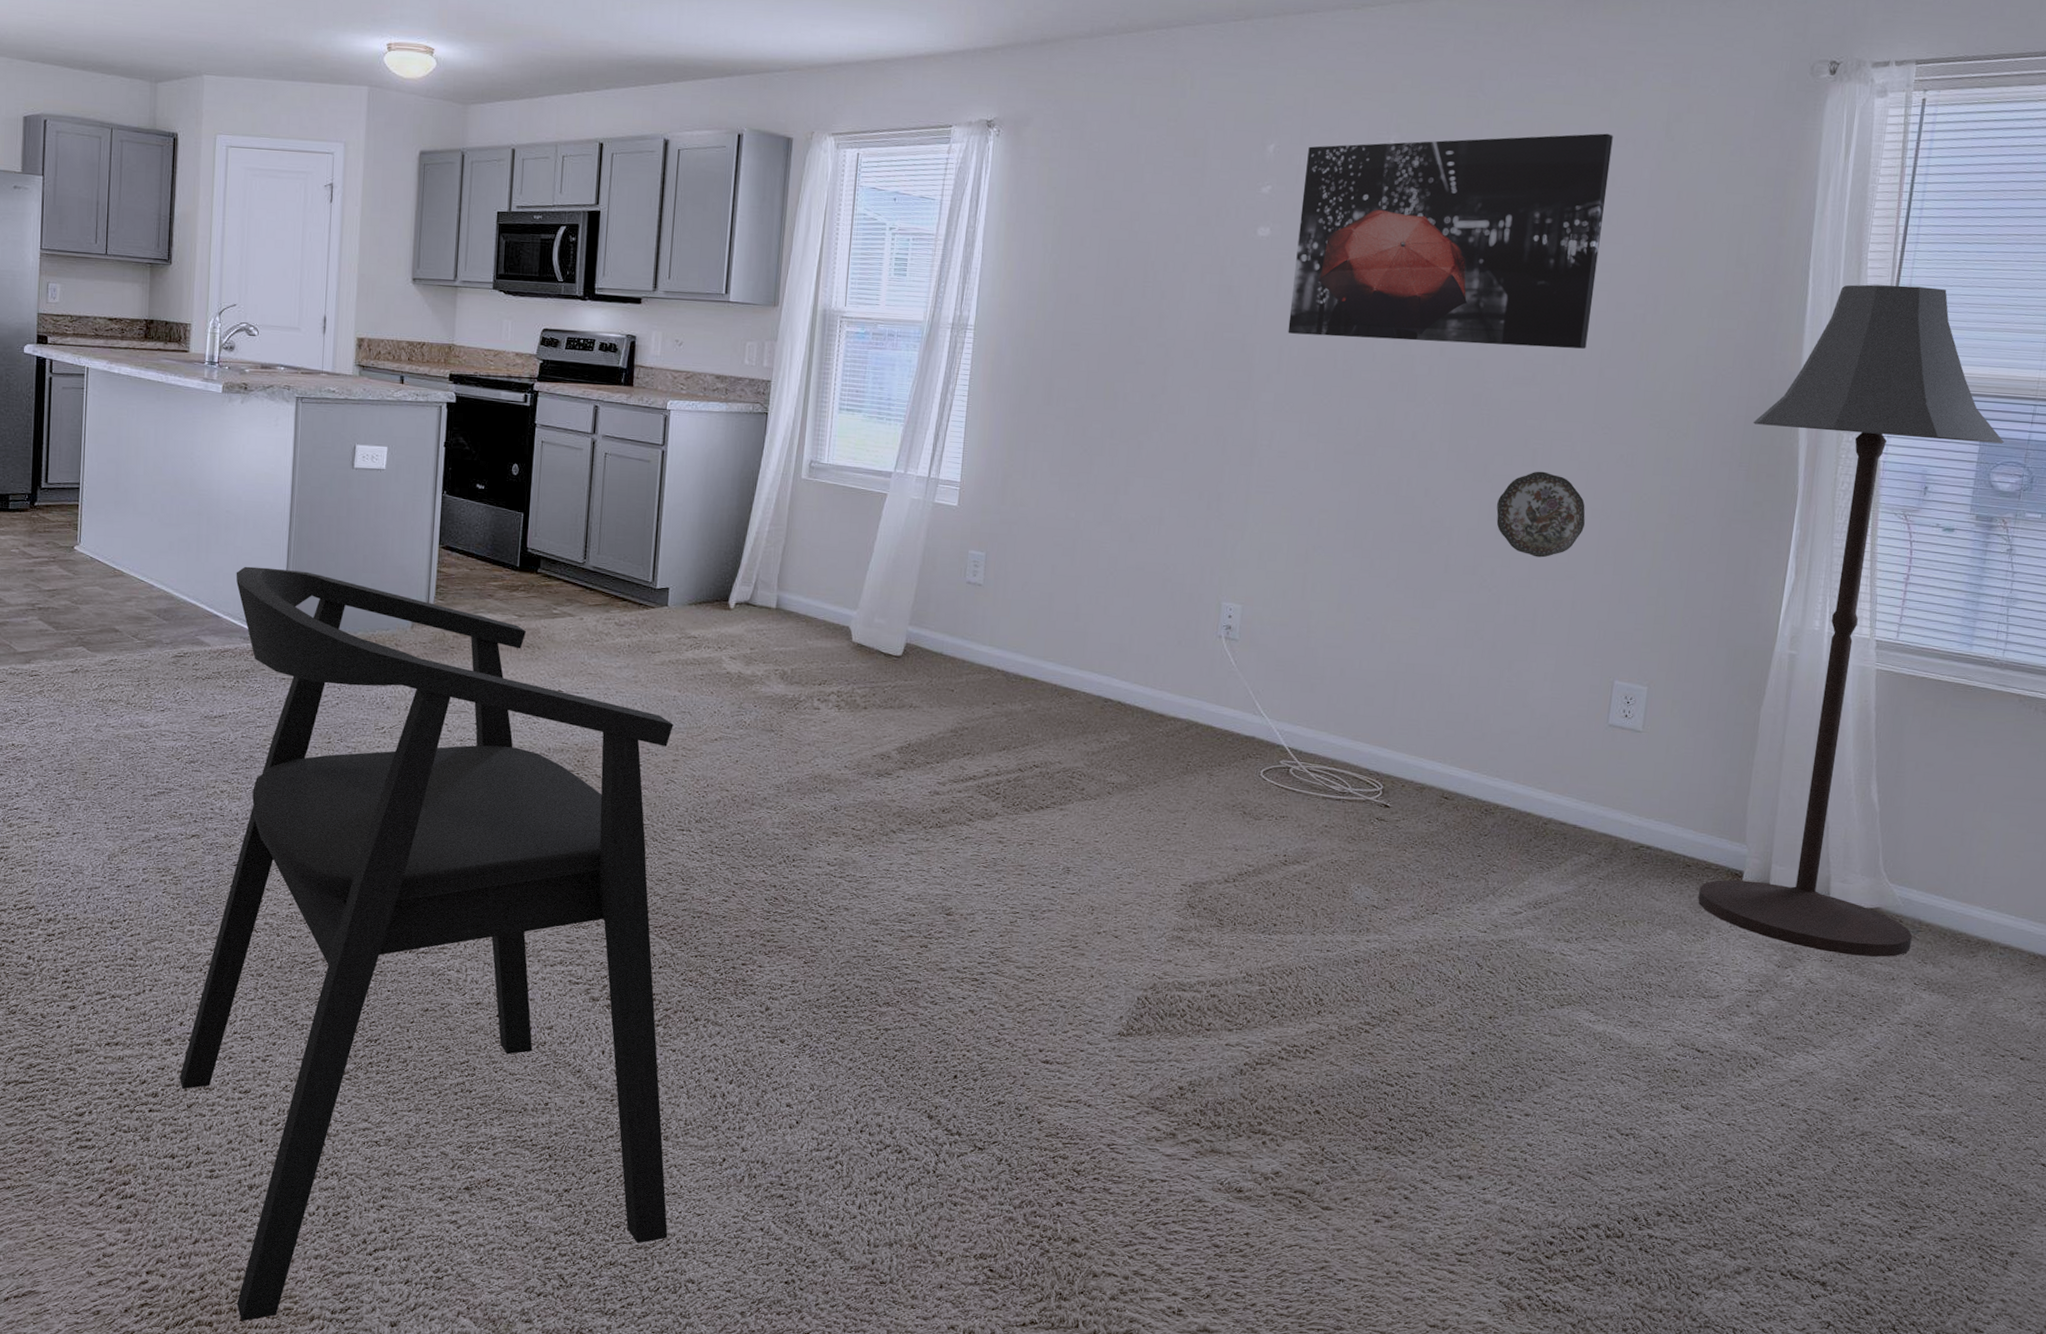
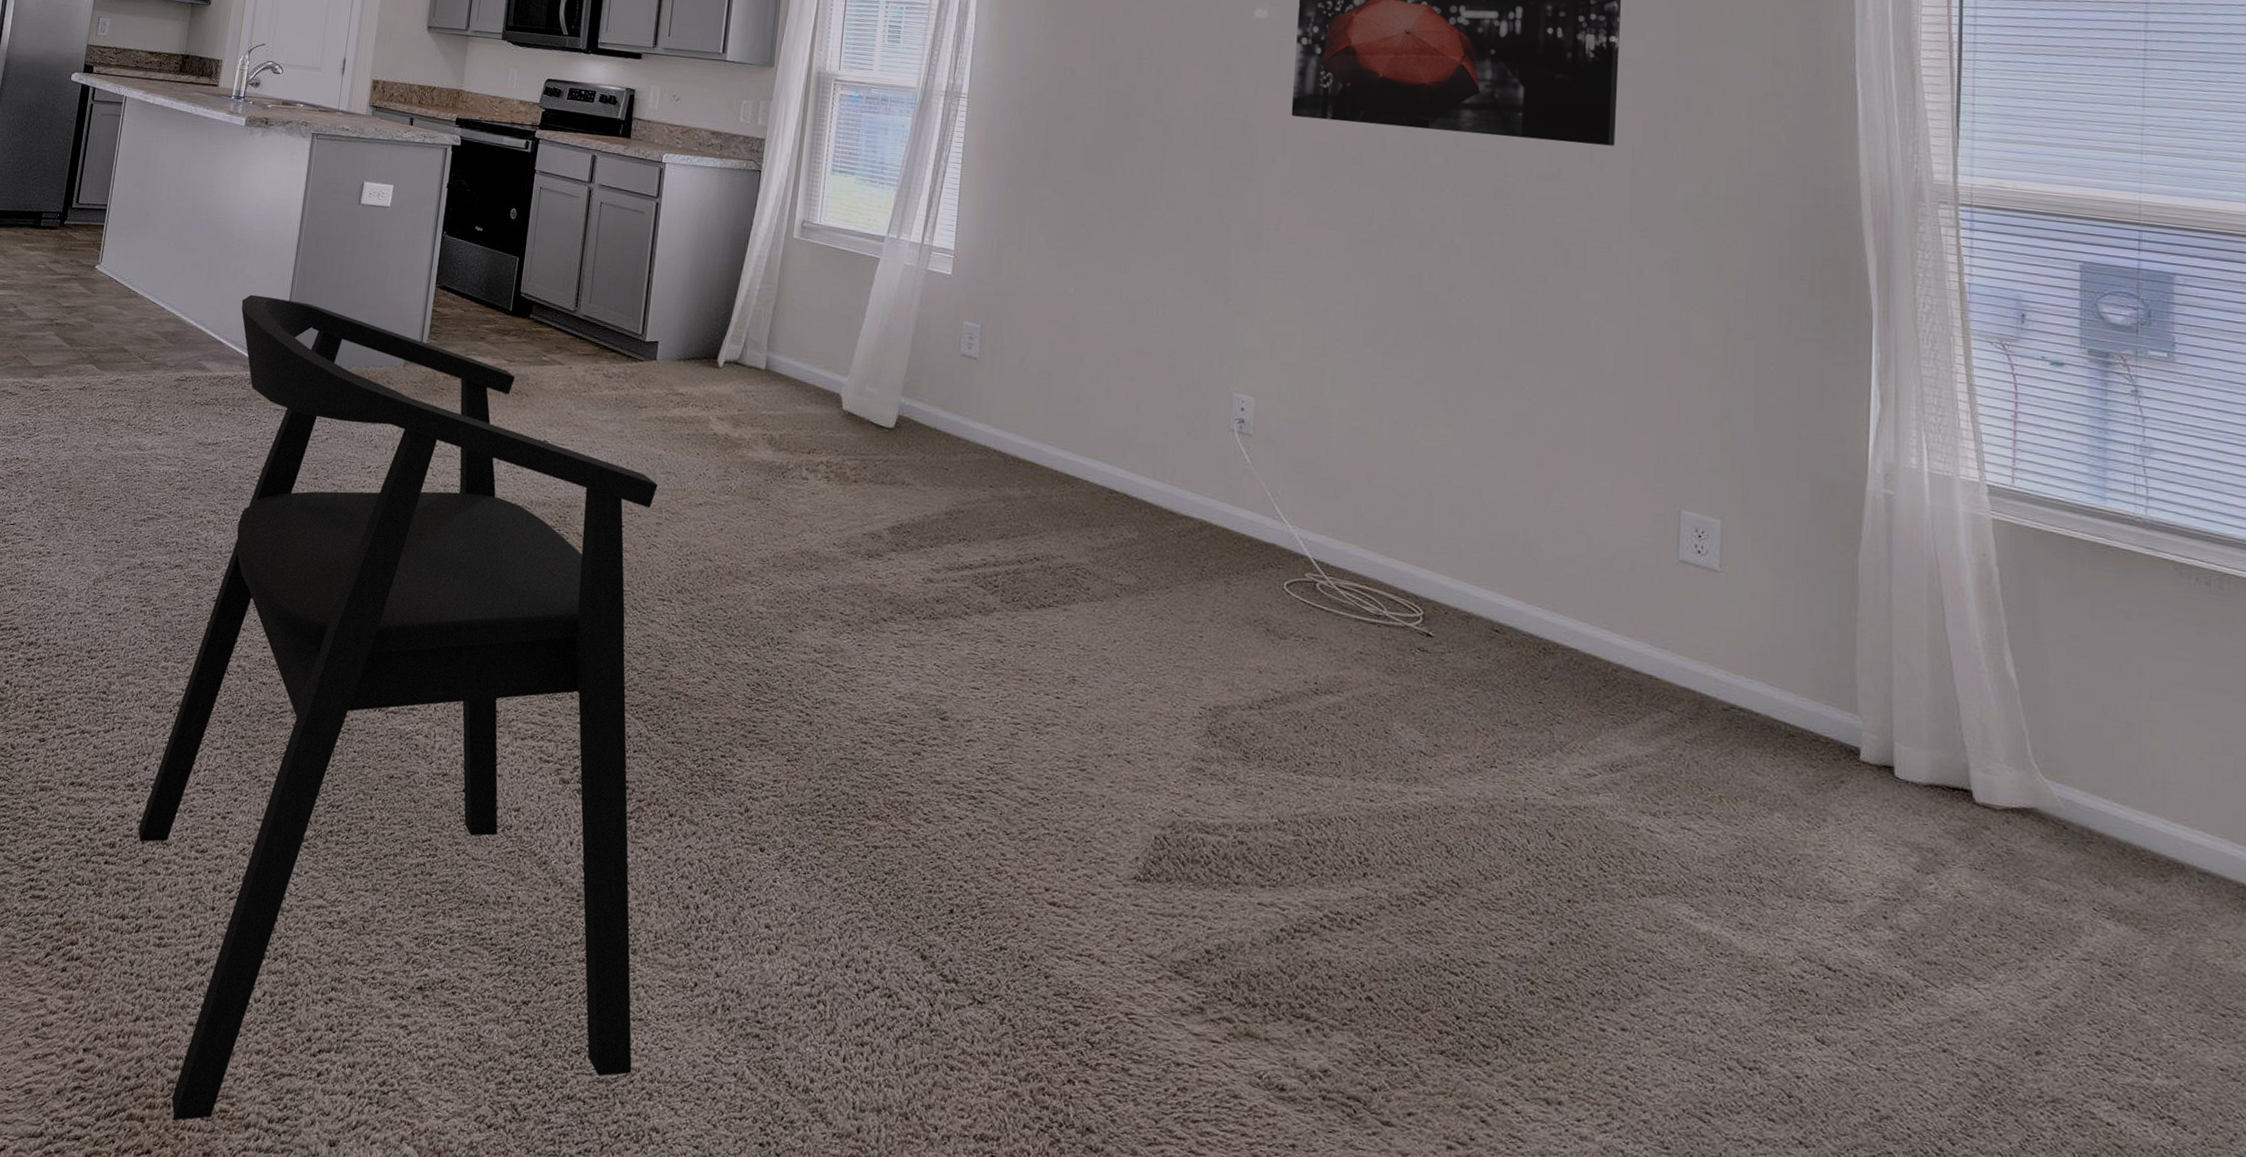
decorative plate: present [1496,471,1585,558] -> none [1530,272,1630,367]
floor lamp: present [1698,284,2005,957] -> none [1808,92,2110,872]

